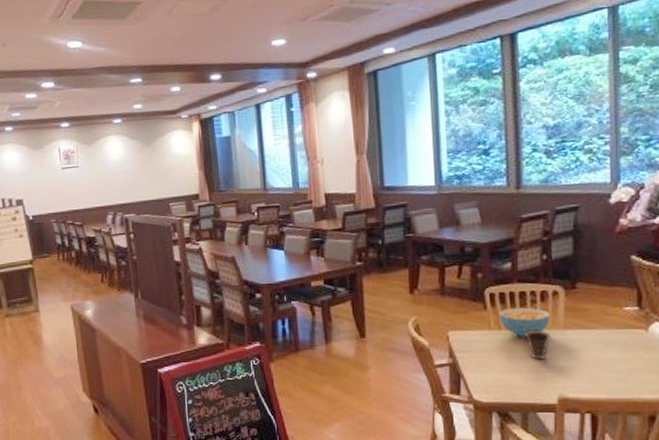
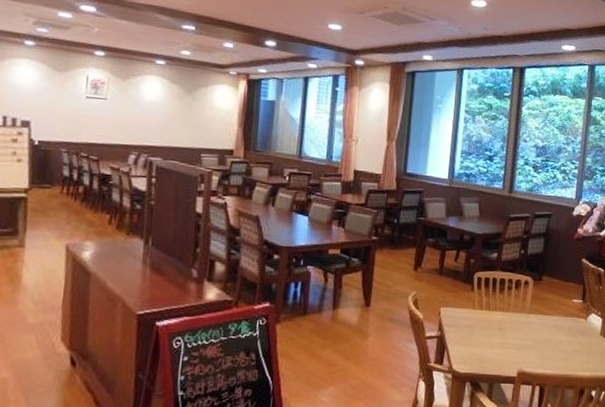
cereal bowl: present [498,307,550,337] -> none [482,291,521,318]
cup: present [524,330,552,360] -> none [499,312,520,338]

